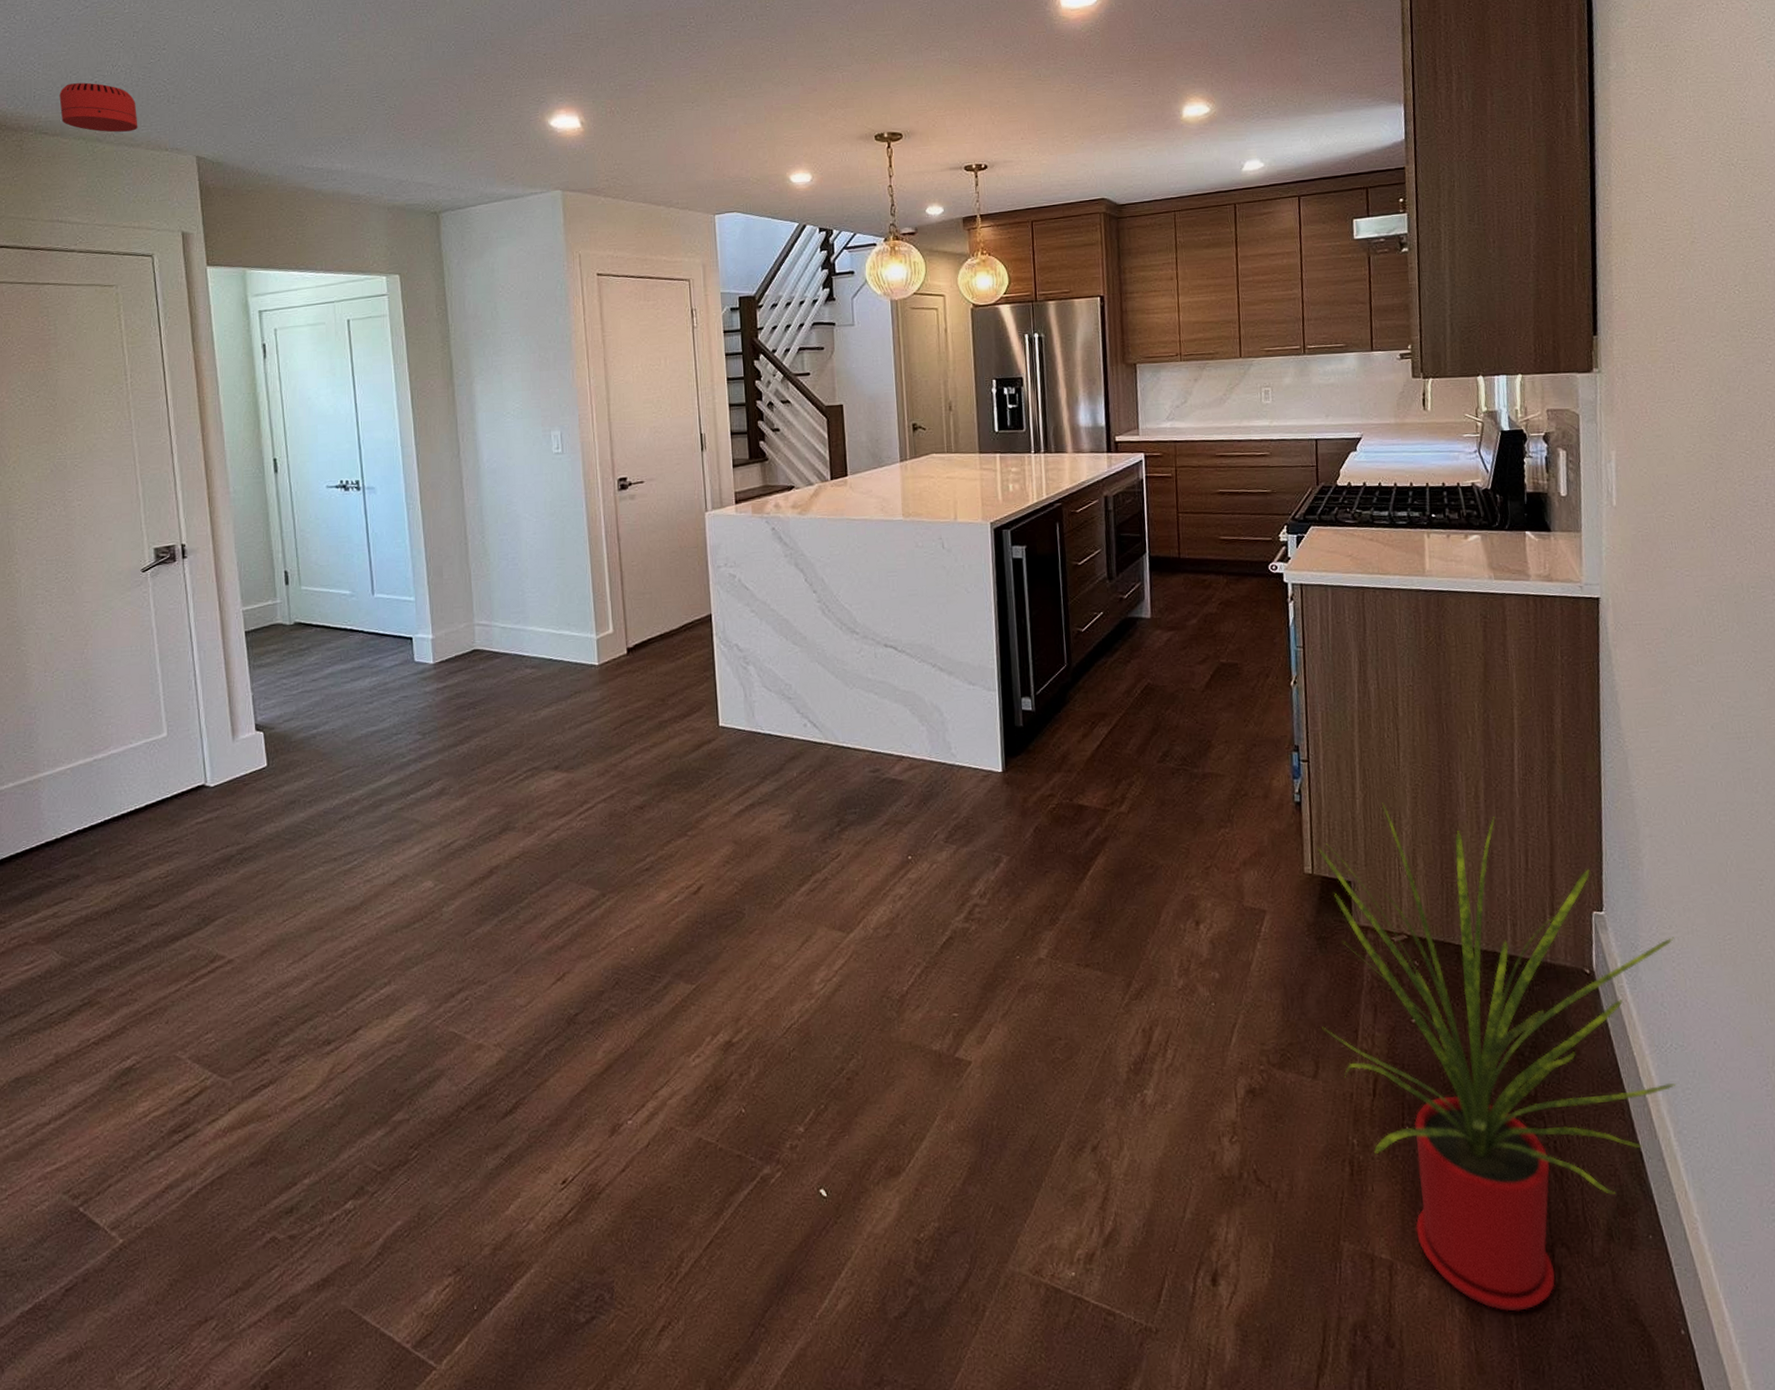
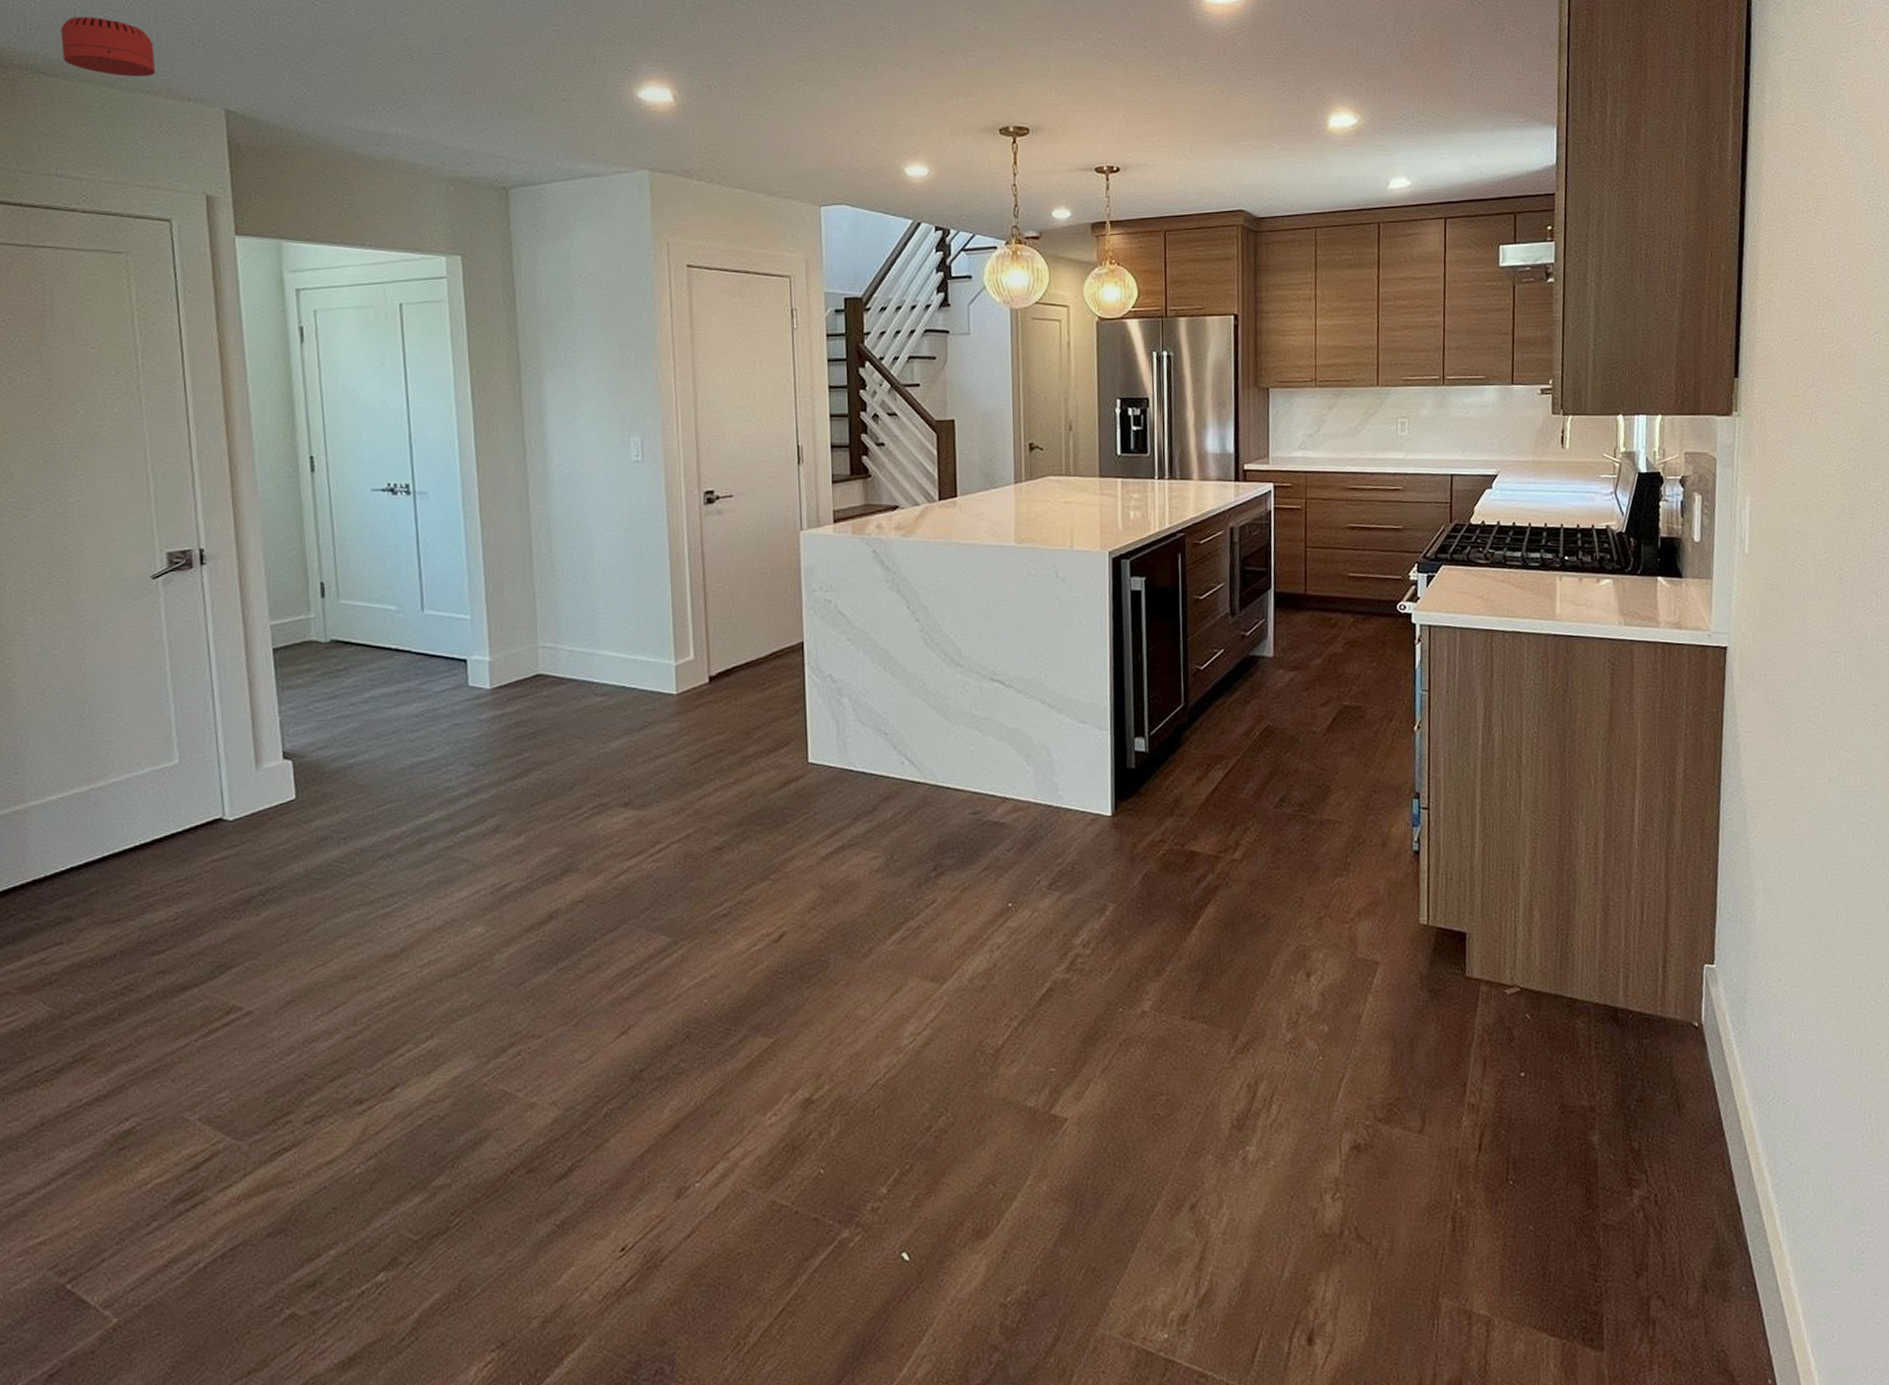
house plant: present [1318,803,1676,1312] -> none [1430,852,1782,1365]

